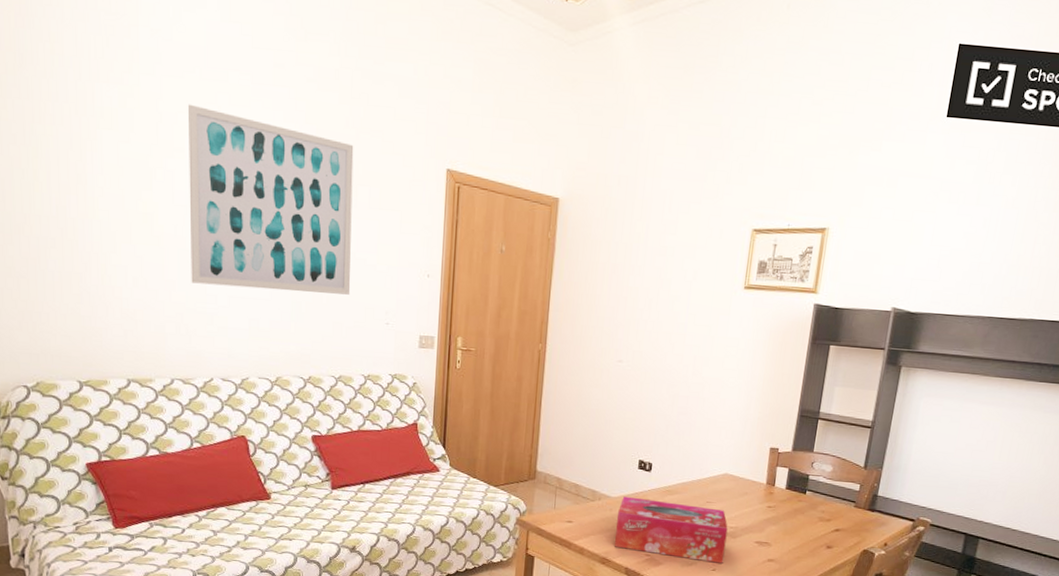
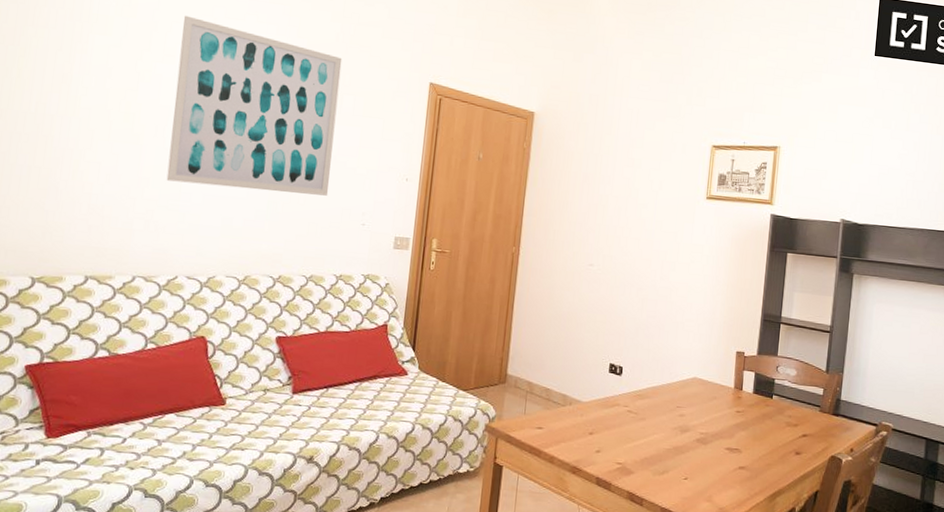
tissue box: present [615,496,728,564] -> none [585,401,699,472]

